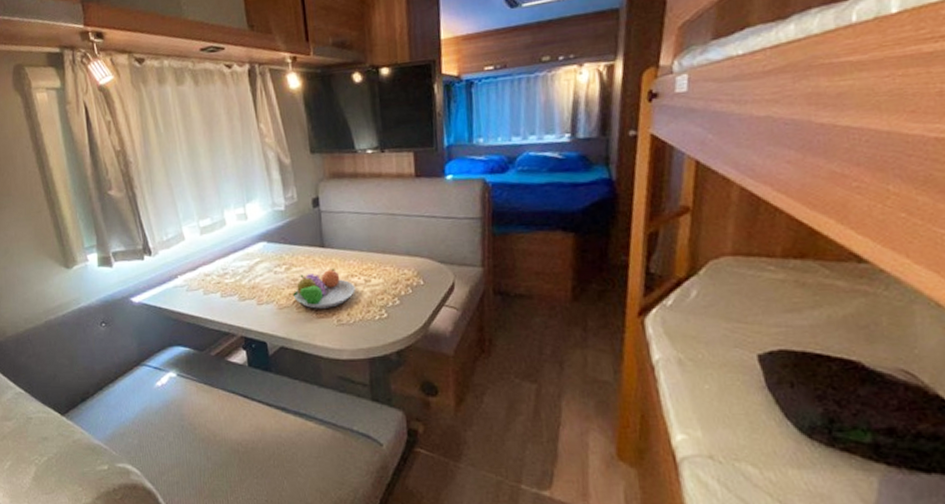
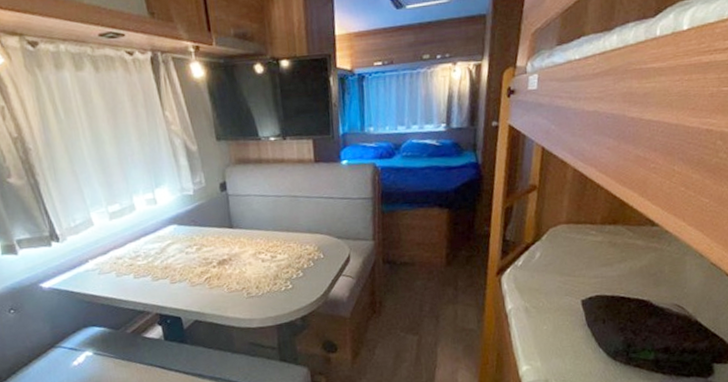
fruit bowl: present [292,268,355,309] -> none [204,247,263,285]

